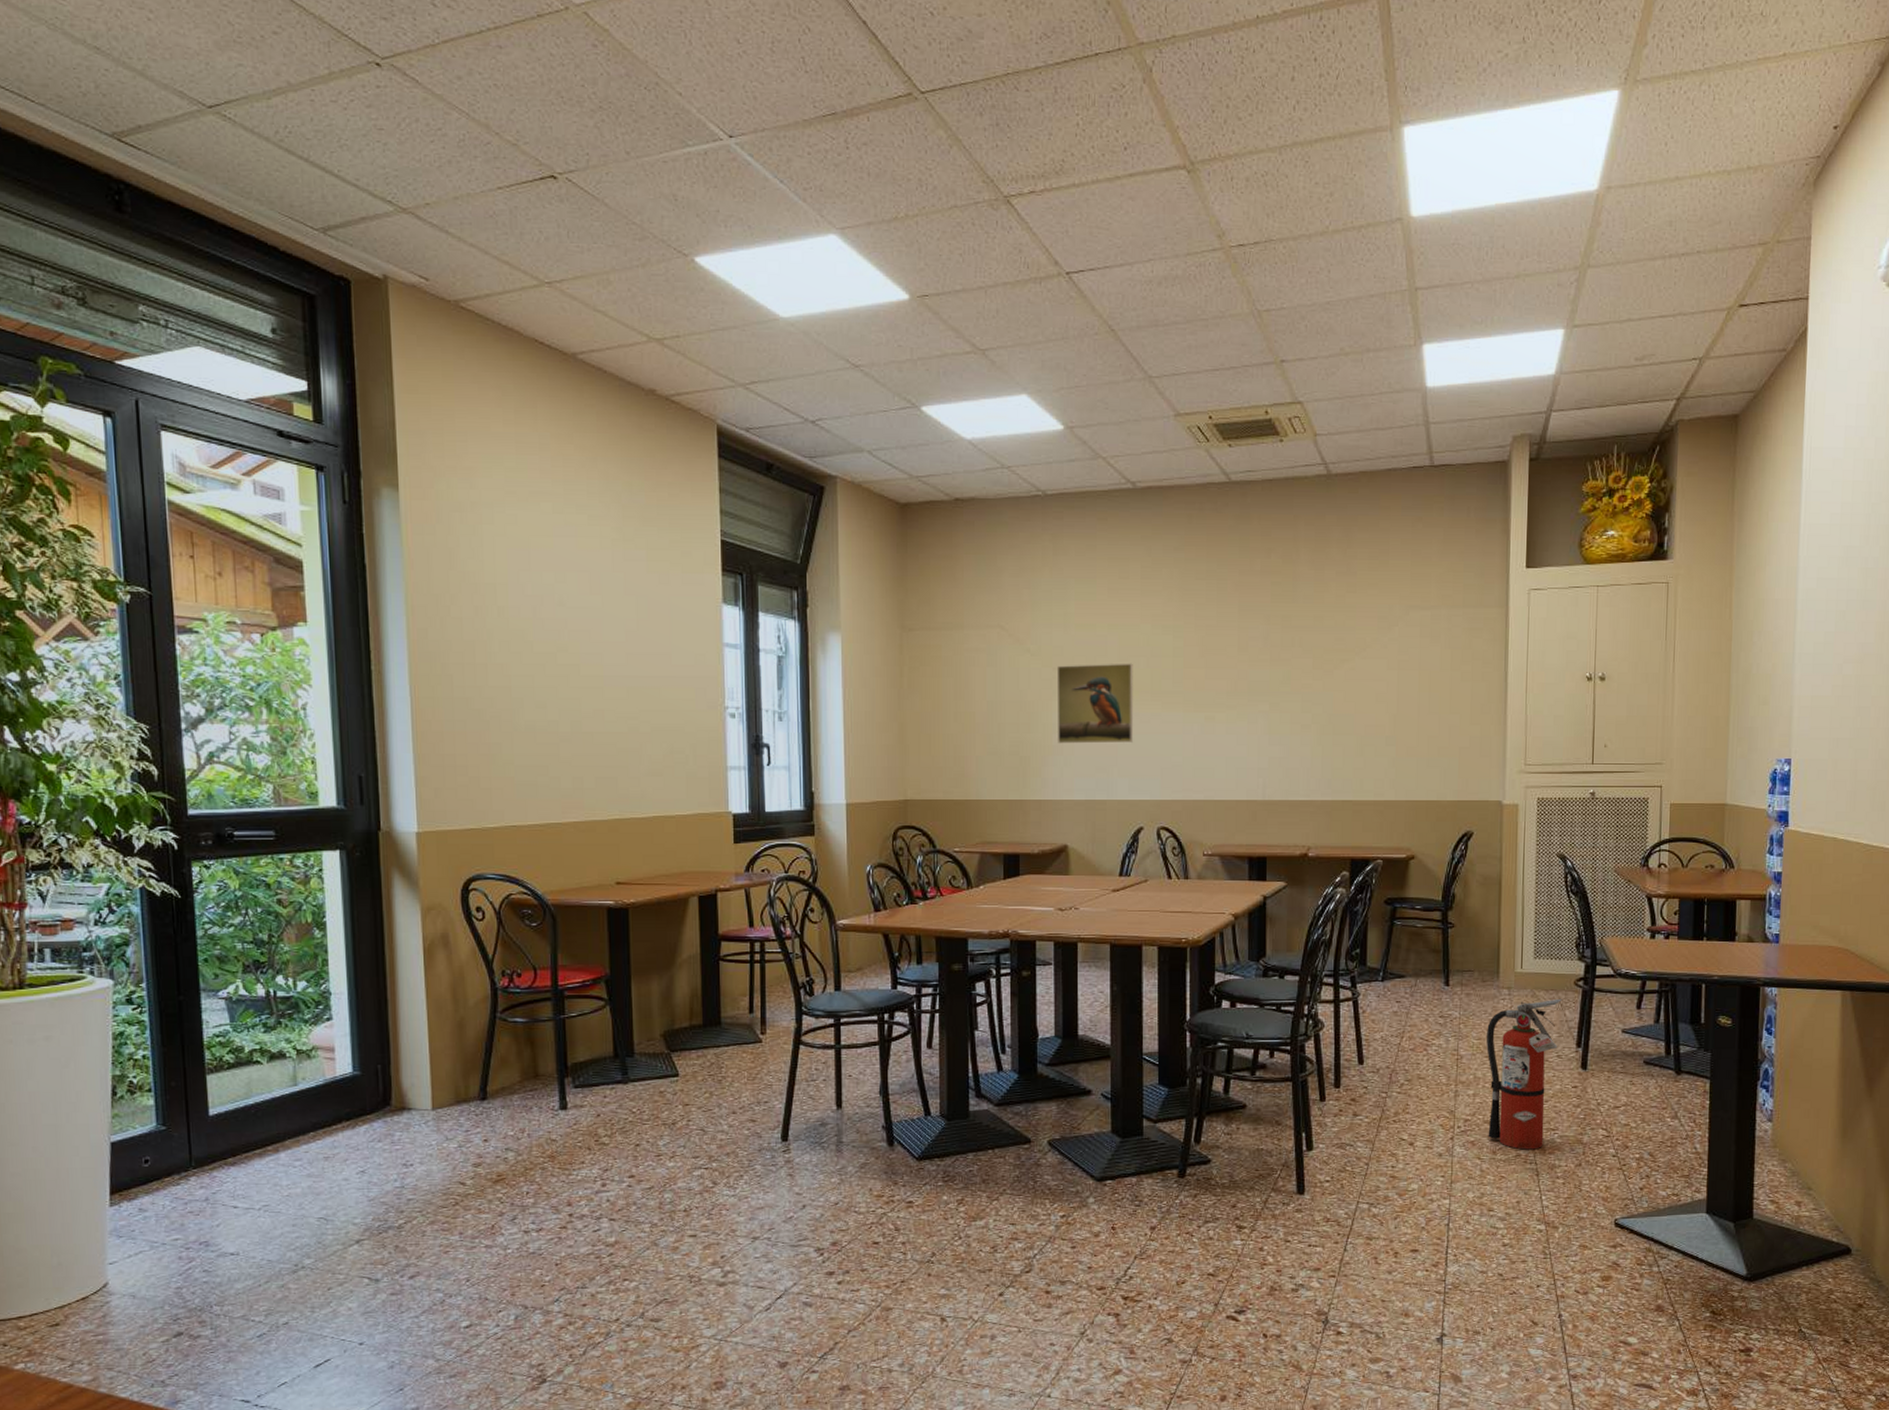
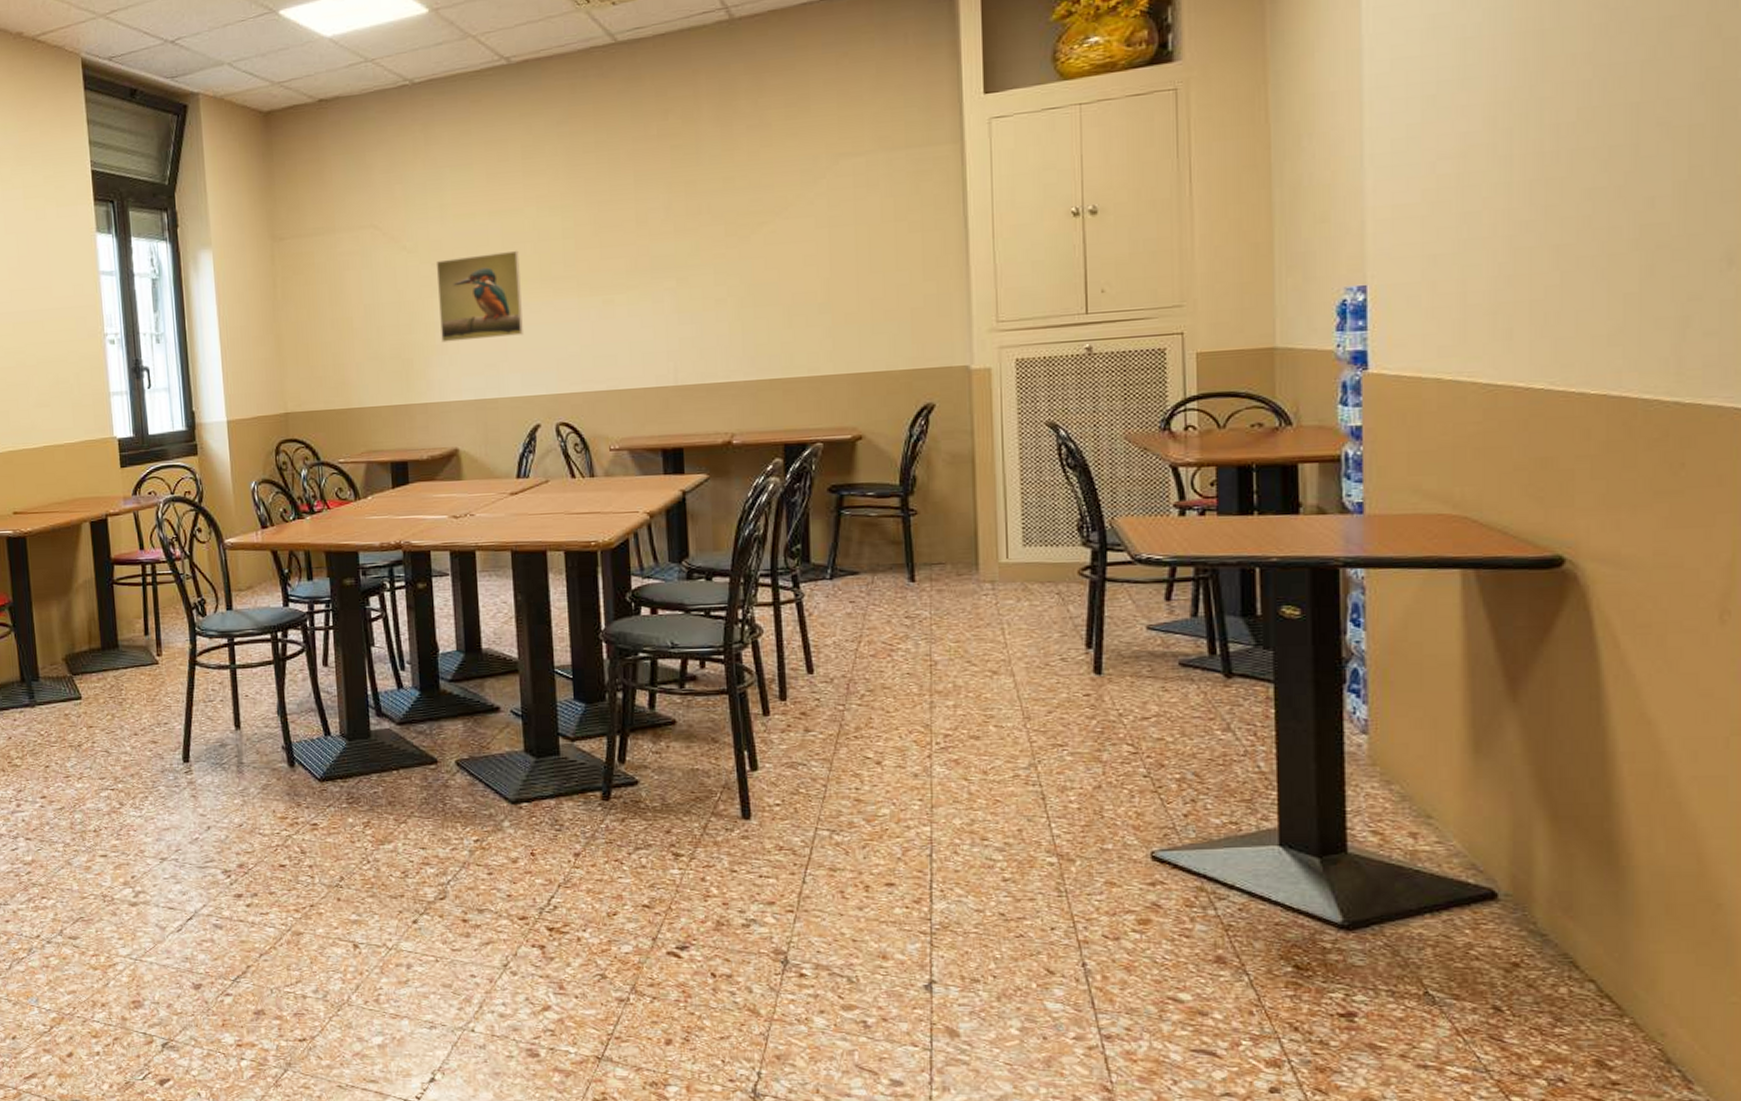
fire extinguisher: present [1486,998,1562,1150] -> none [967,591,1063,769]

